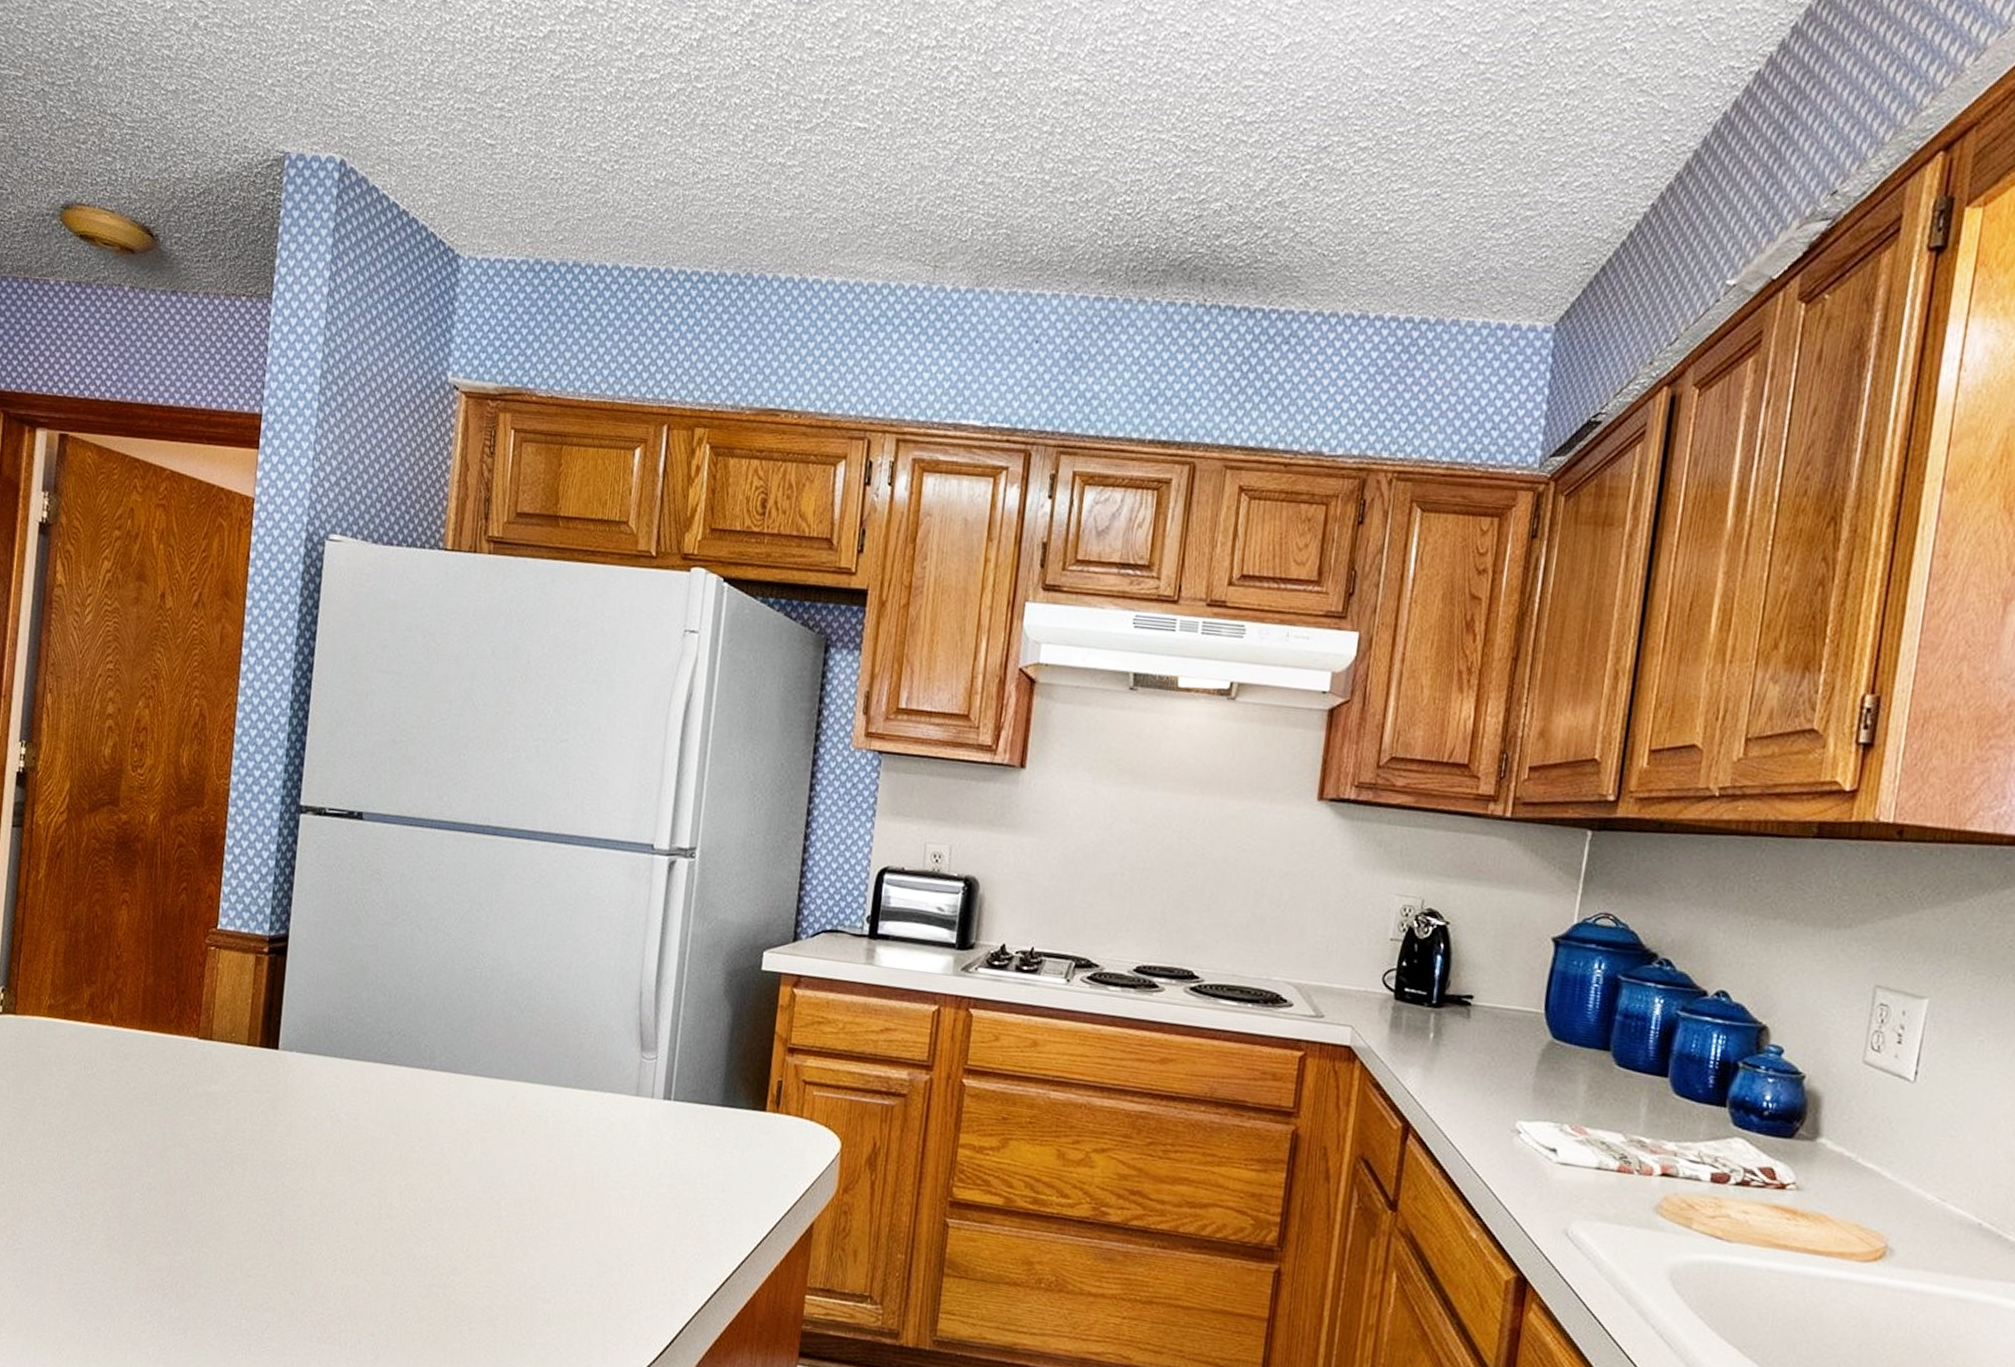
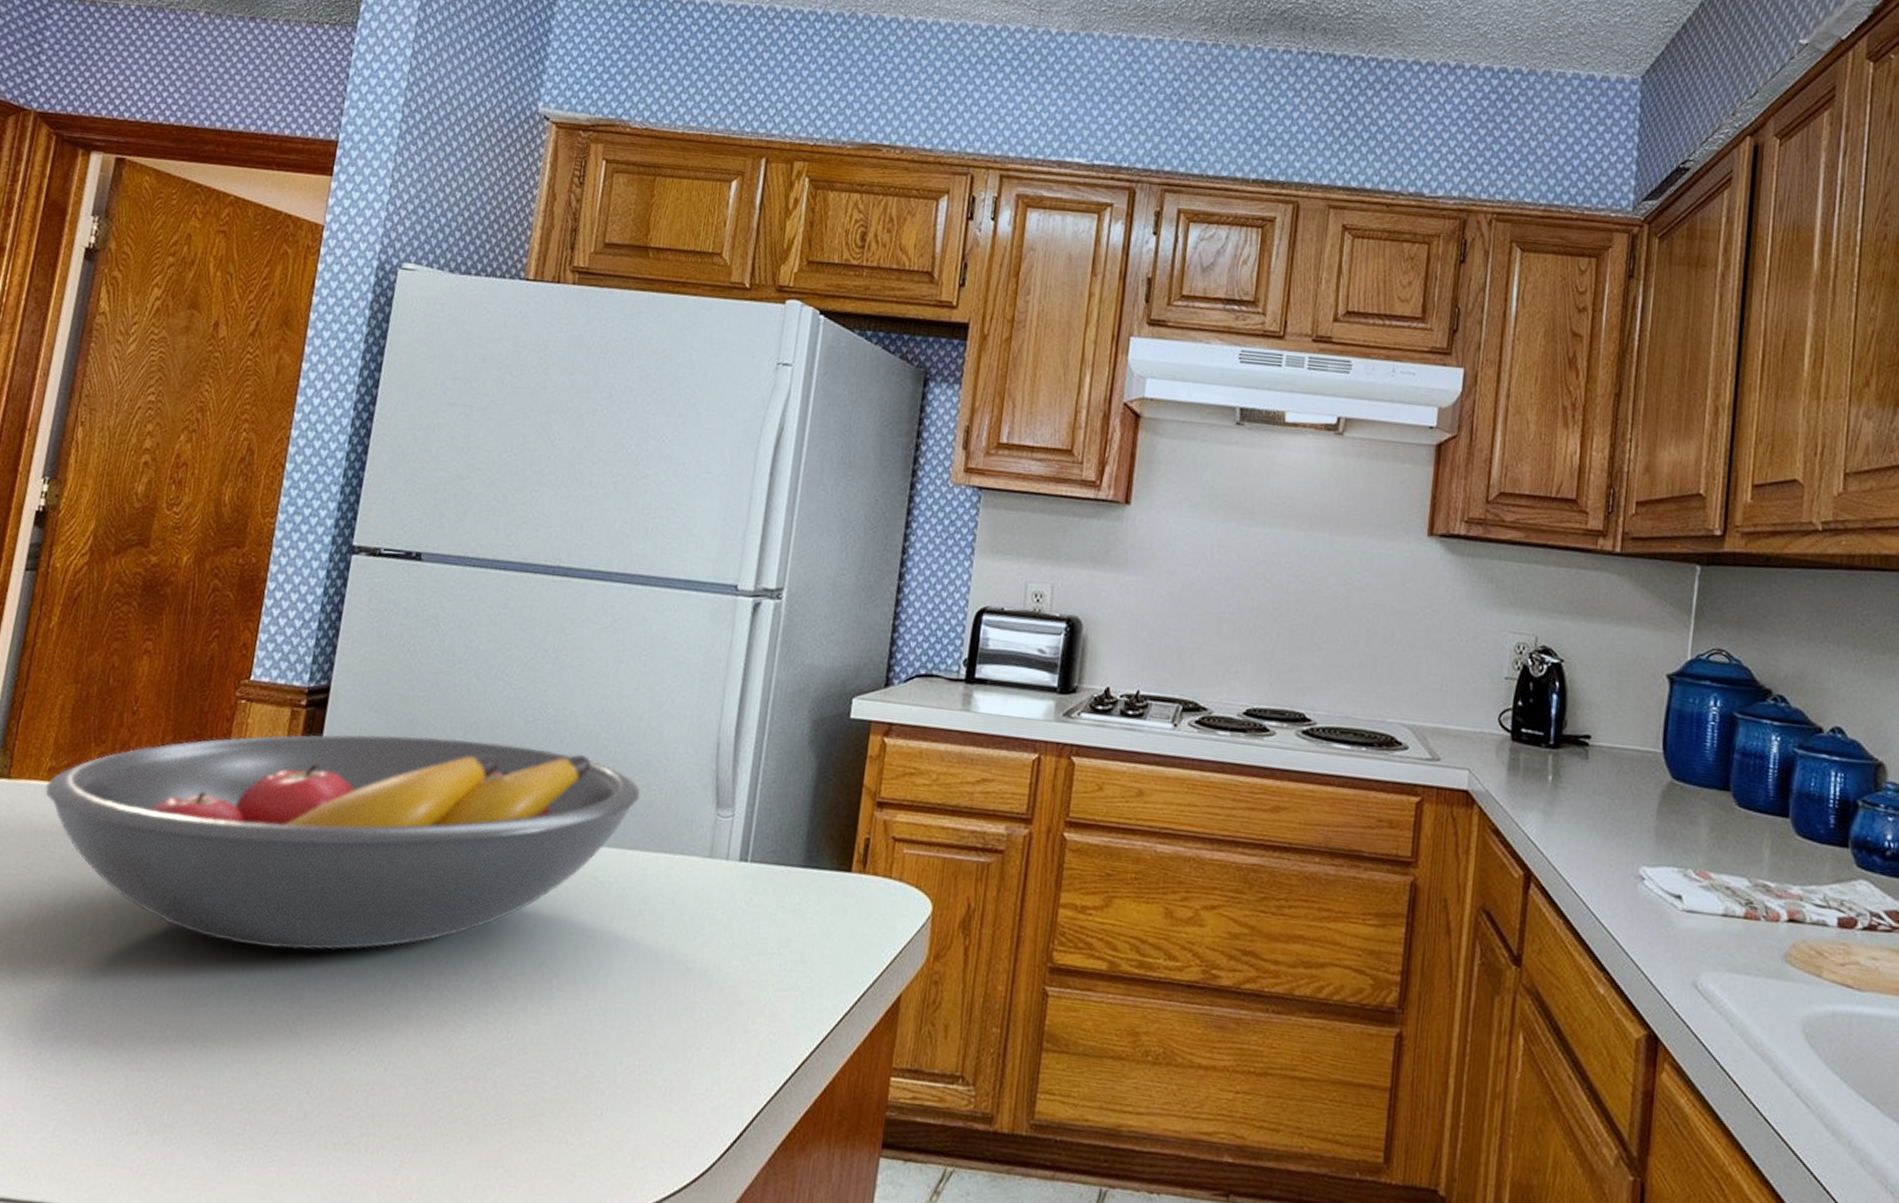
fruit bowl: none [47,978,571,1171] -> present [45,734,640,951]

